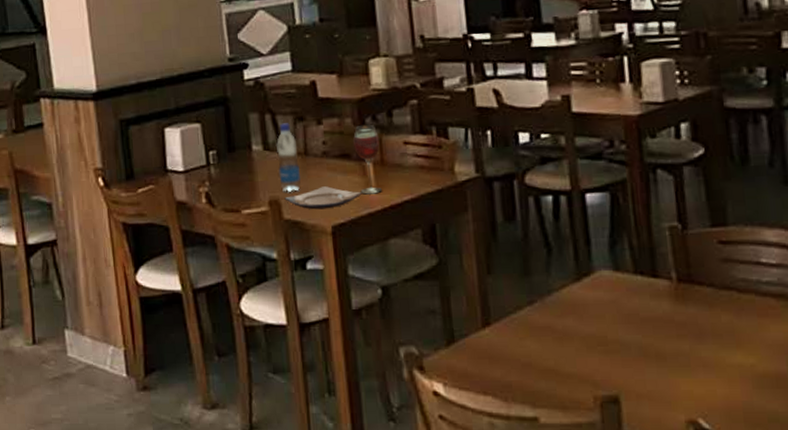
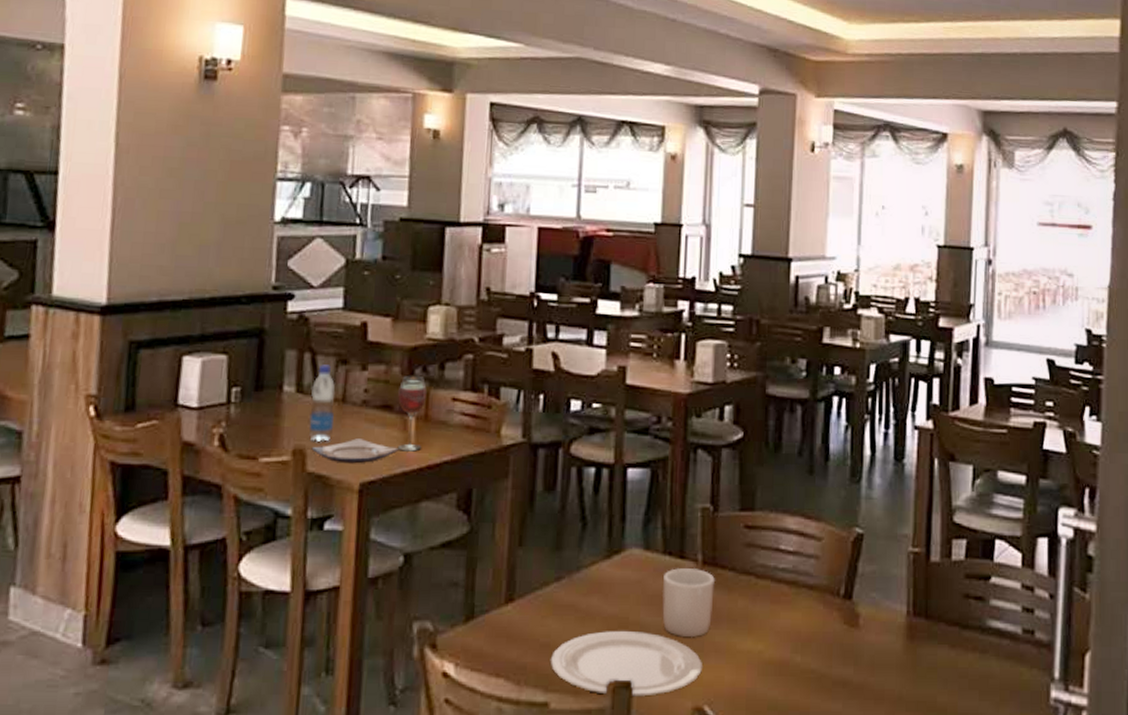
plate: none [533,348,691,412] -> present [550,630,702,698]
mug: none [638,286,695,354] -> present [661,568,716,638]

